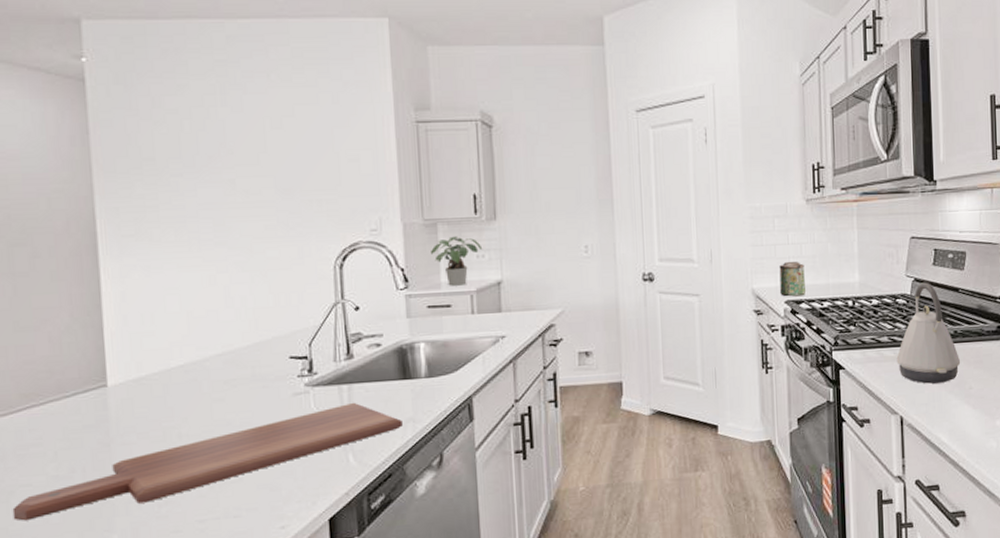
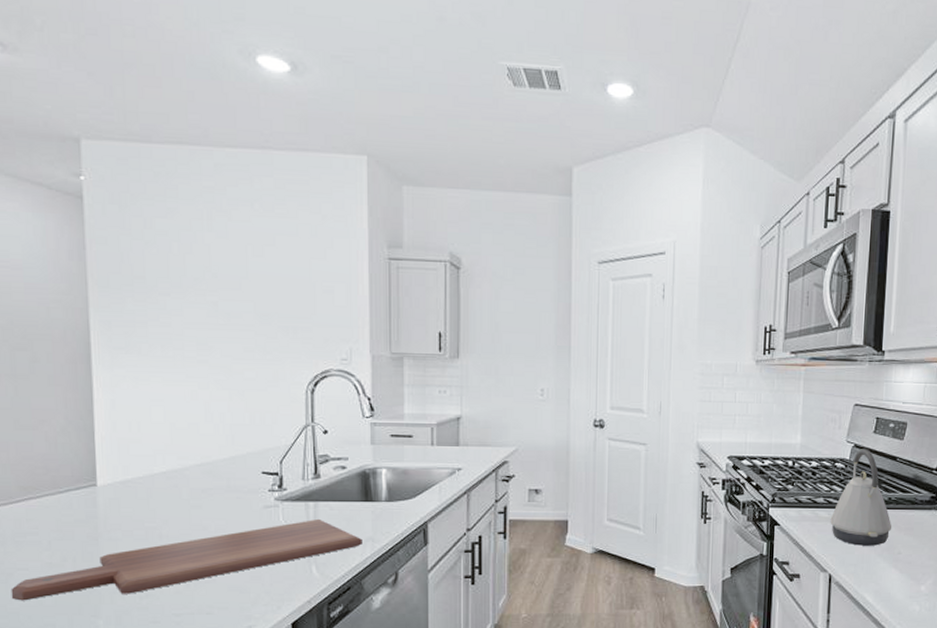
potted plant: present [431,236,483,286] -> none [396,371,445,418]
canister: present [779,261,805,297] -> none [724,418,749,453]

